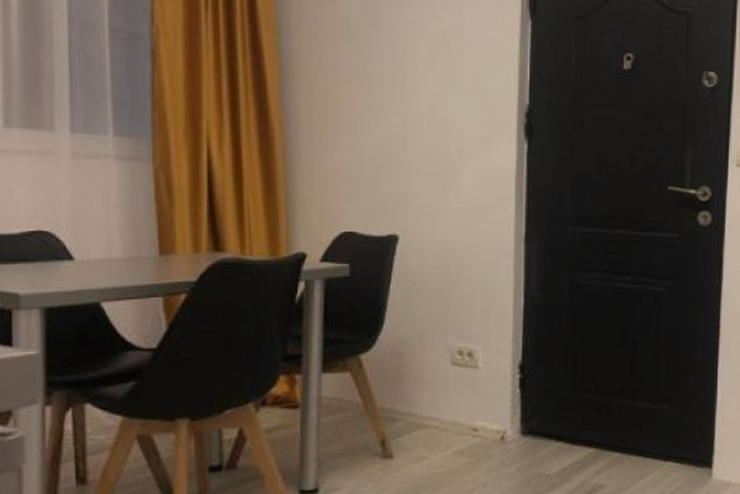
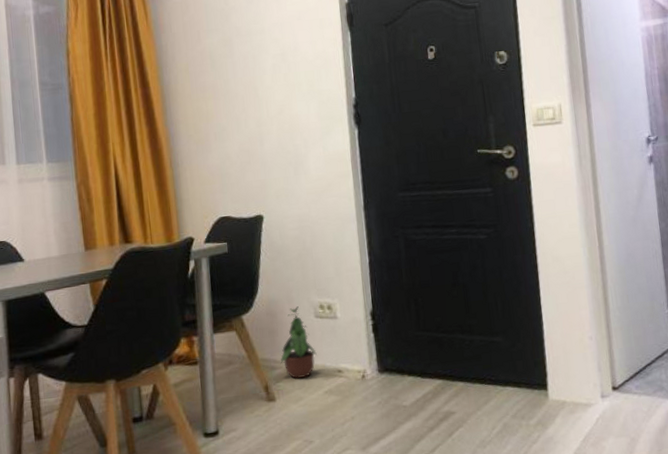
potted plant: none [403,350,449,434] -> present [280,306,317,379]

